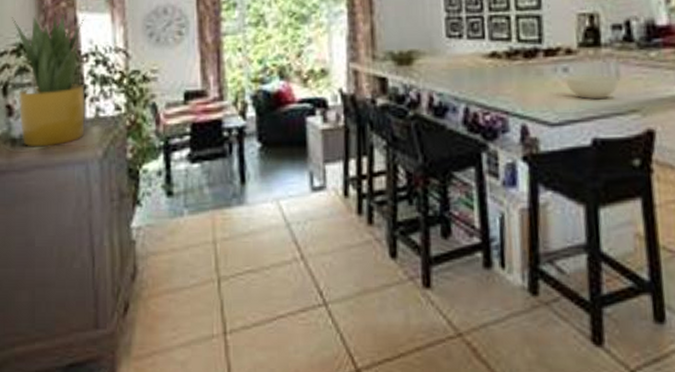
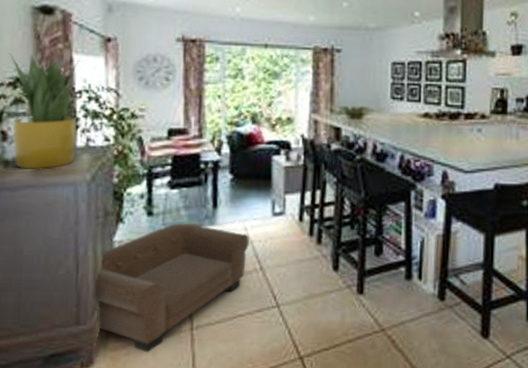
dog bed: none [113,203,286,363] -> present [94,223,249,353]
bowl: present [566,74,620,100] -> none [479,135,518,155]

